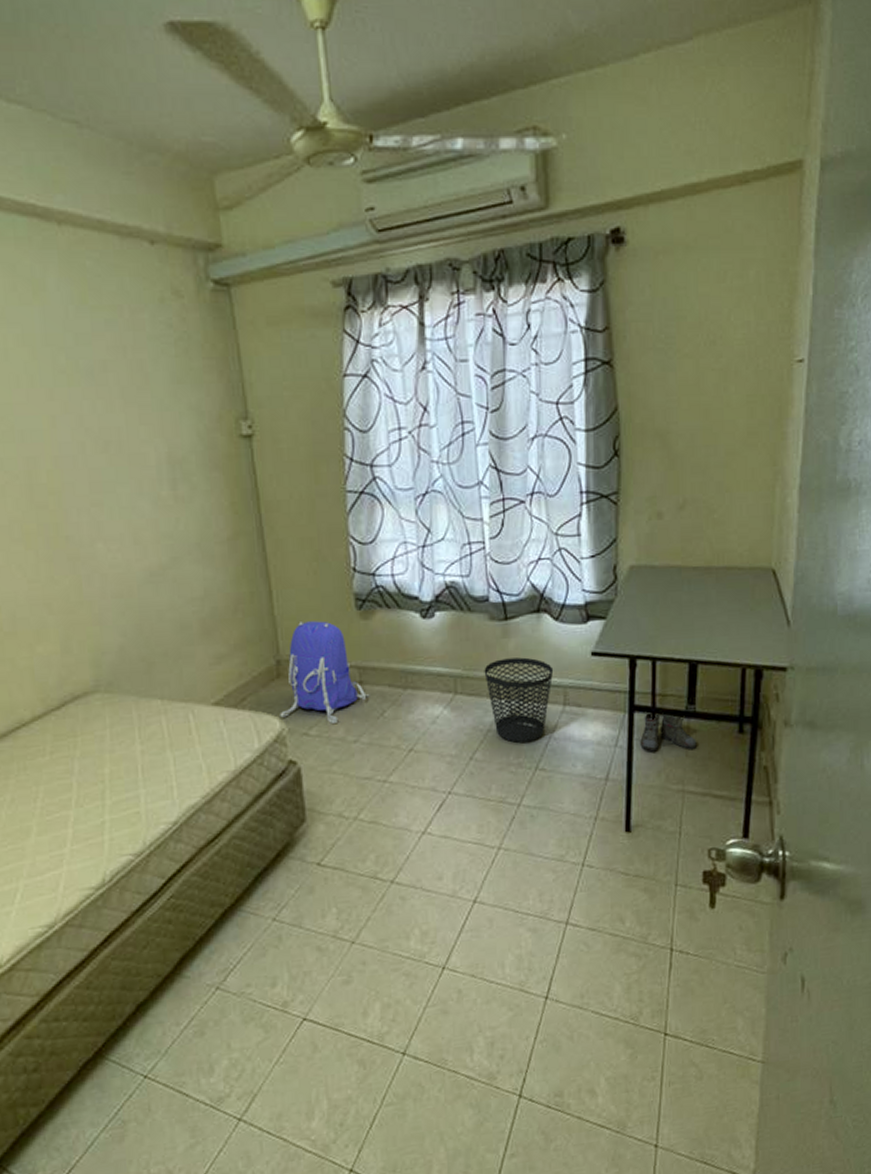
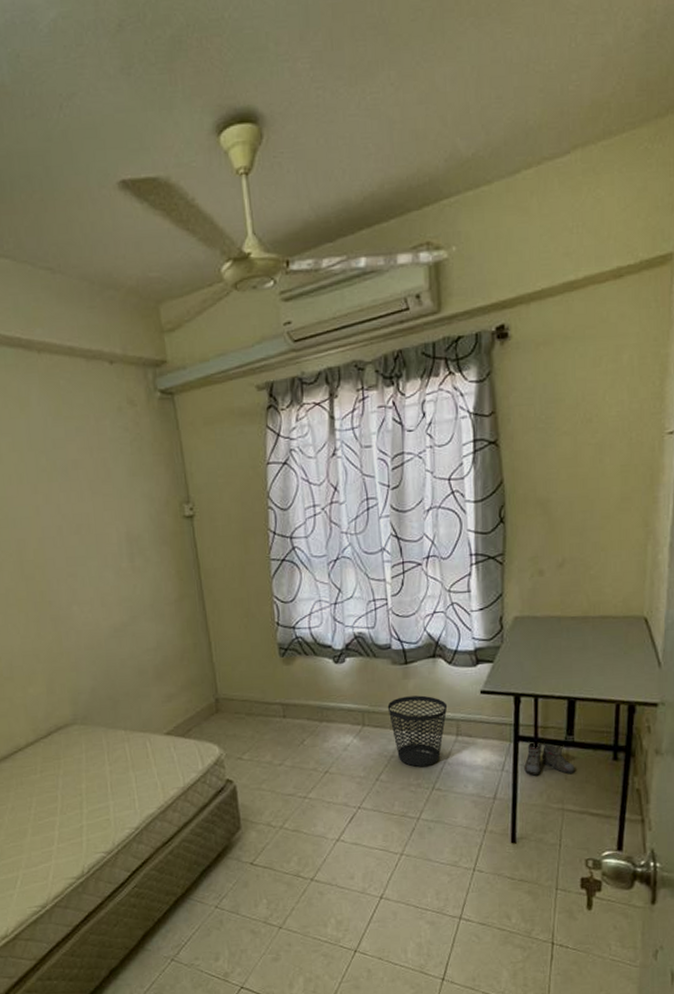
backpack: present [280,621,370,723] -> none [218,666,292,750]

